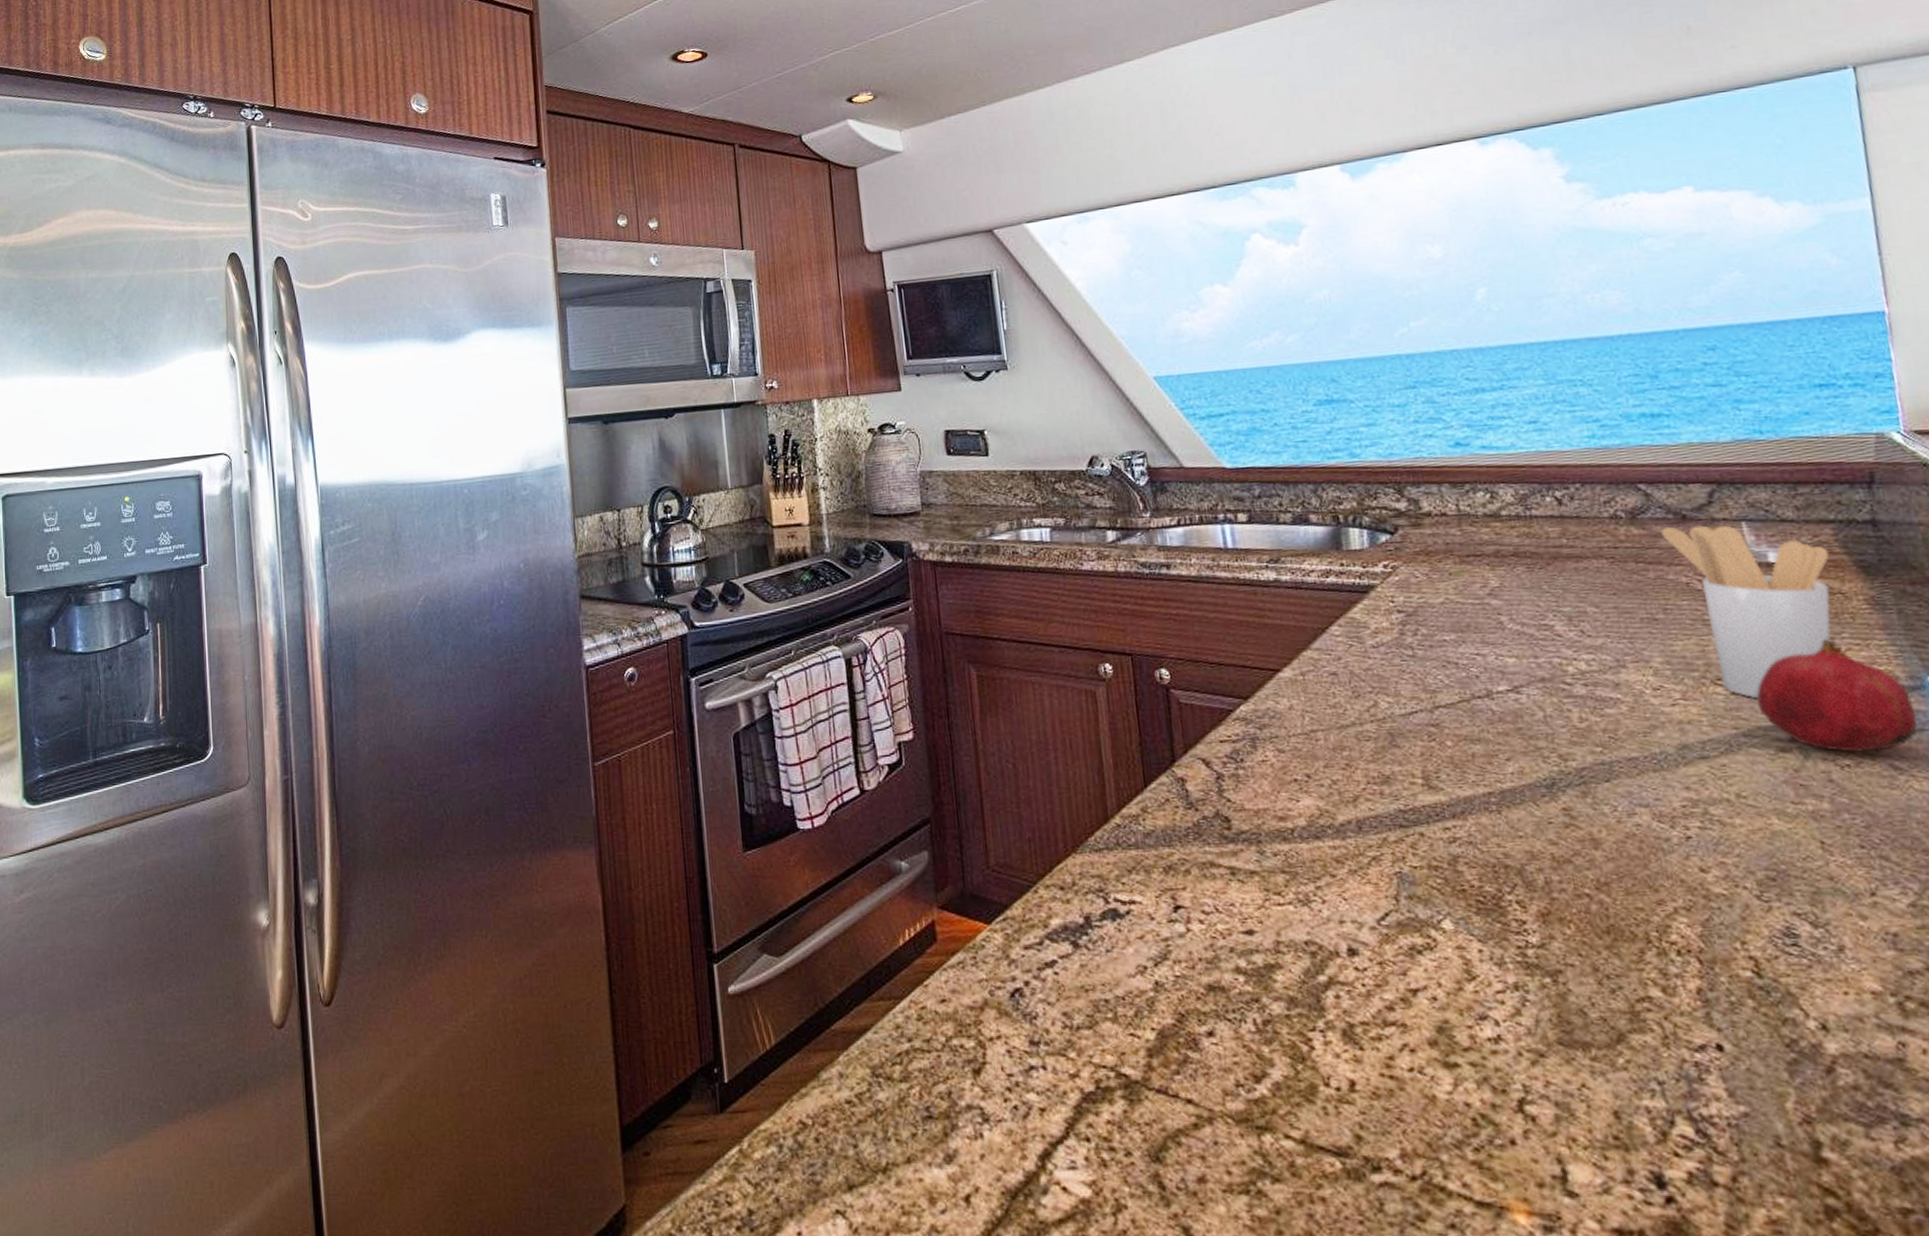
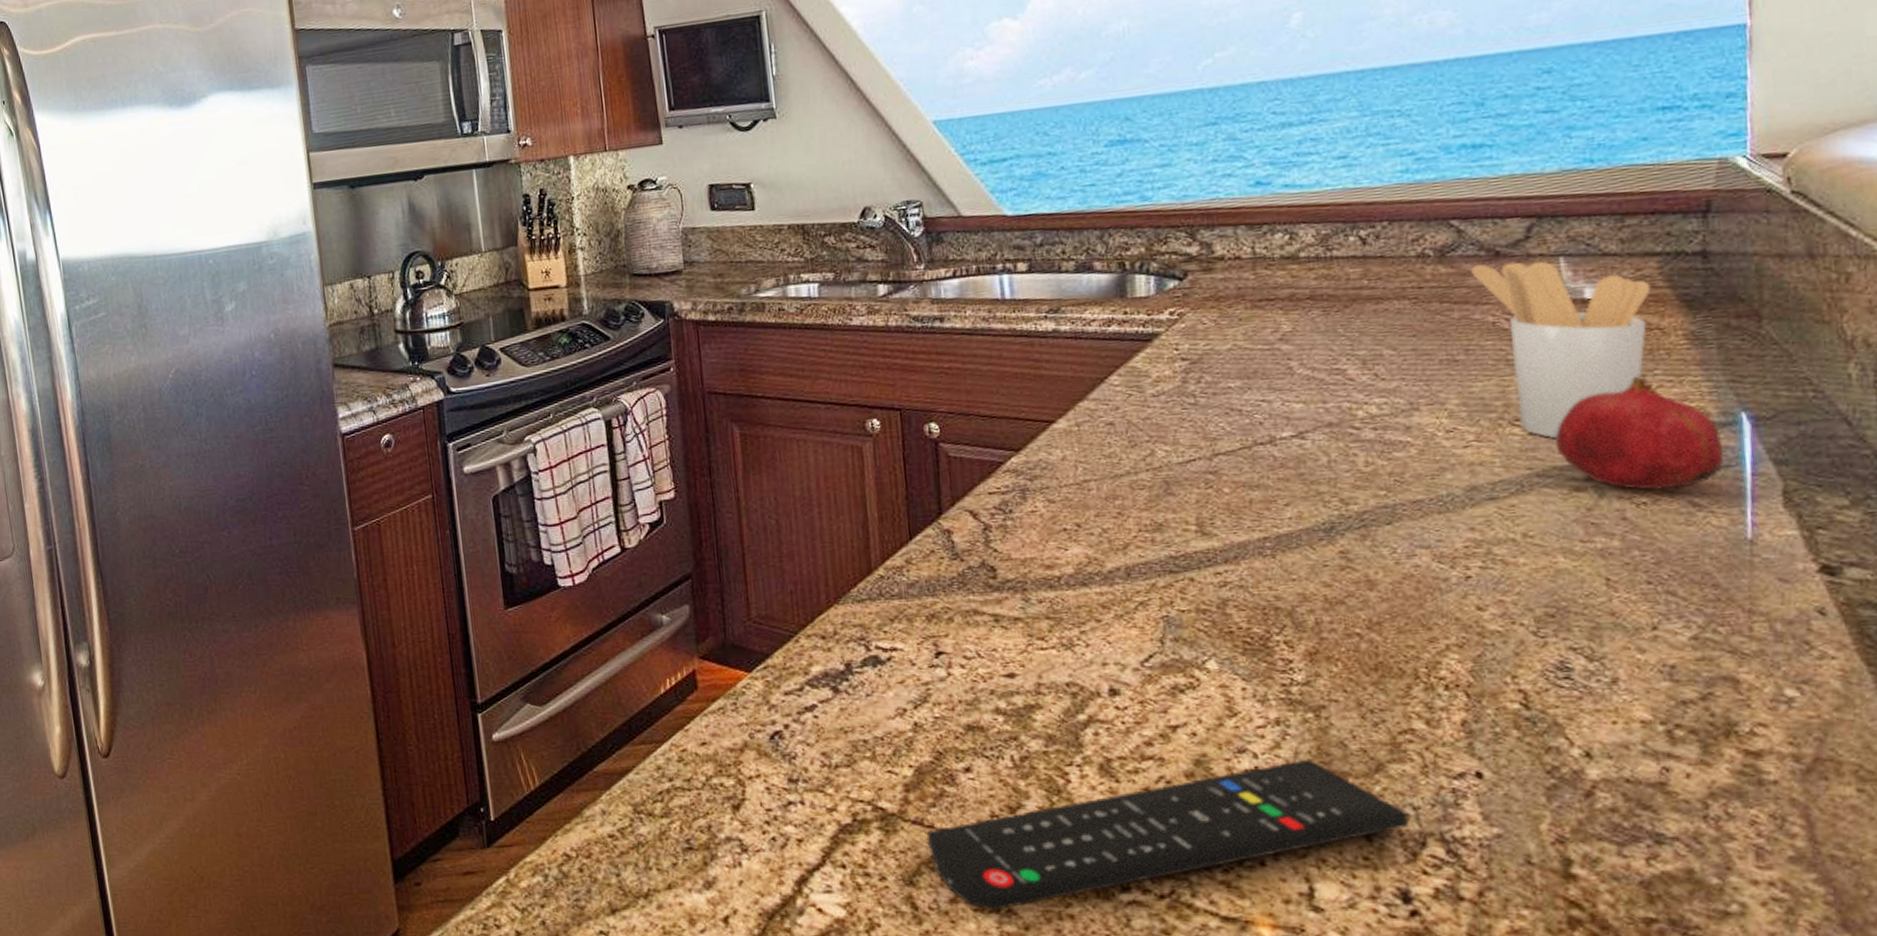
remote control: none [1171,1027,1656,1191] -> present [926,758,1409,910]

